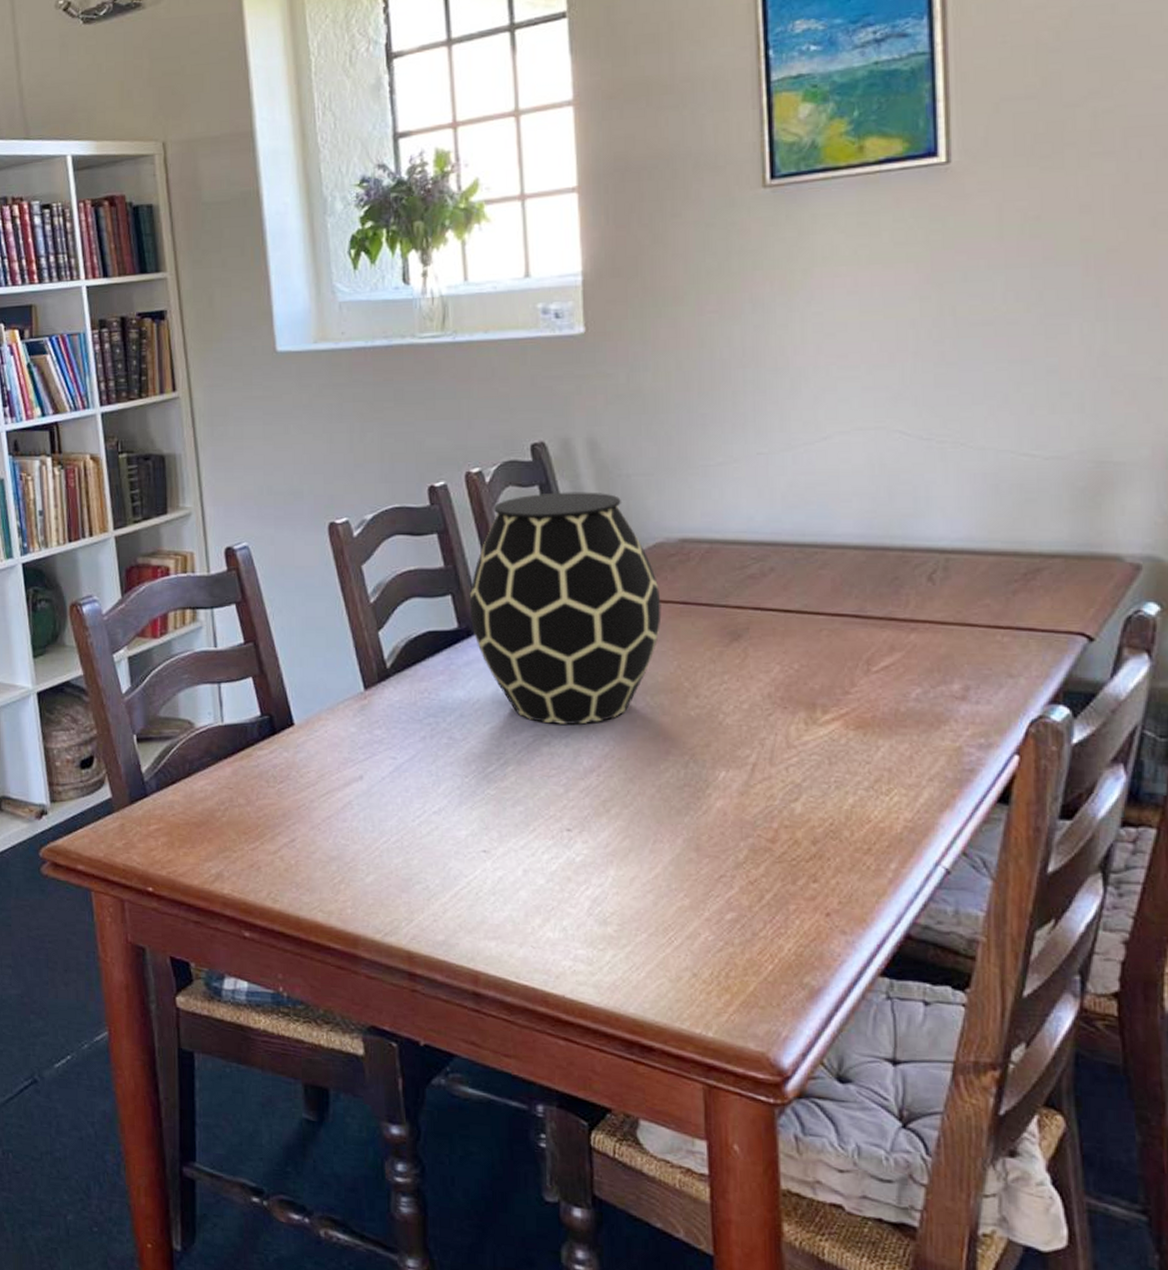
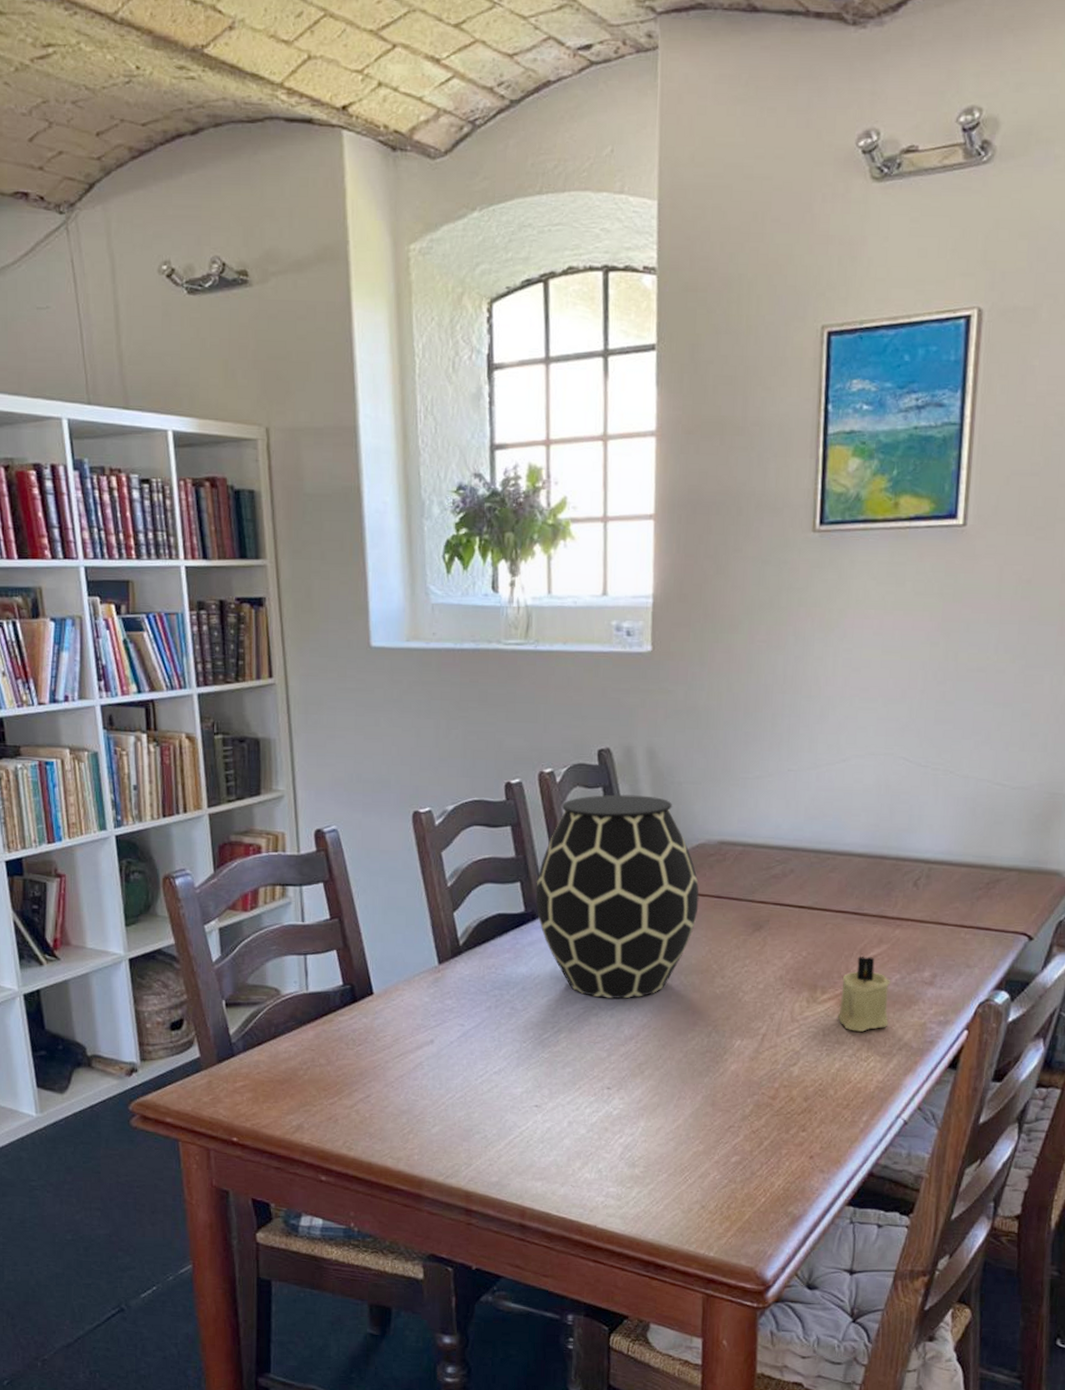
candle: none [845,666,912,759] -> present [837,956,891,1032]

